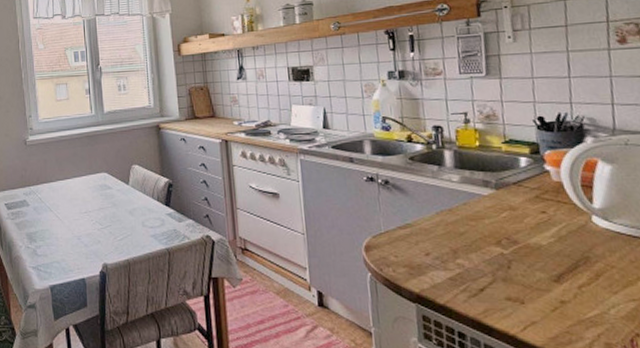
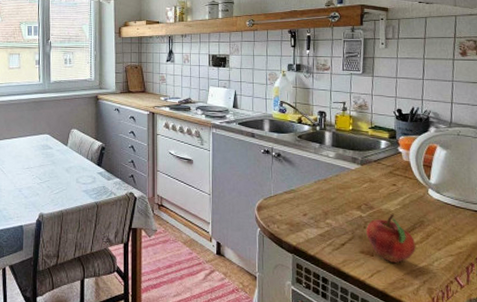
fruit: none [511,249,583,311] -> present [366,214,416,263]

